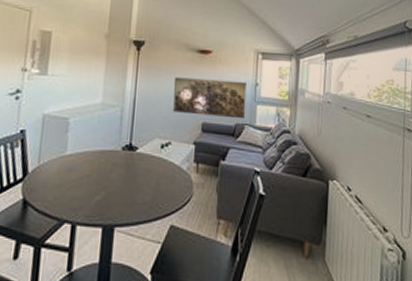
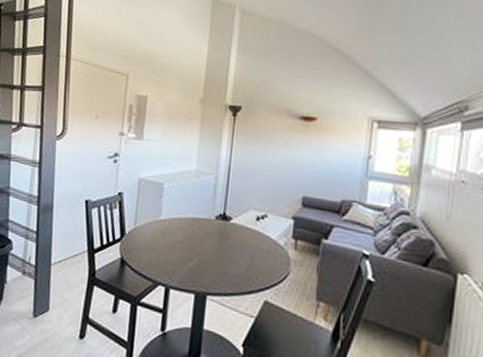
relief panel: present [173,77,247,119] -> none [271,146,357,196]

